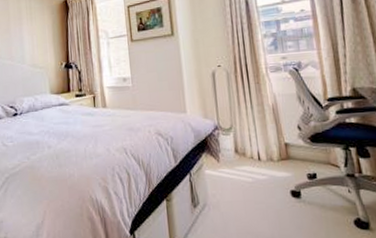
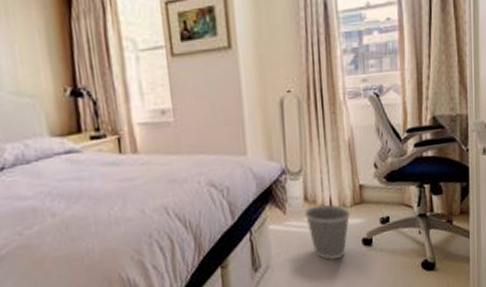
wastebasket: none [235,157,279,206] -> present [304,204,351,260]

